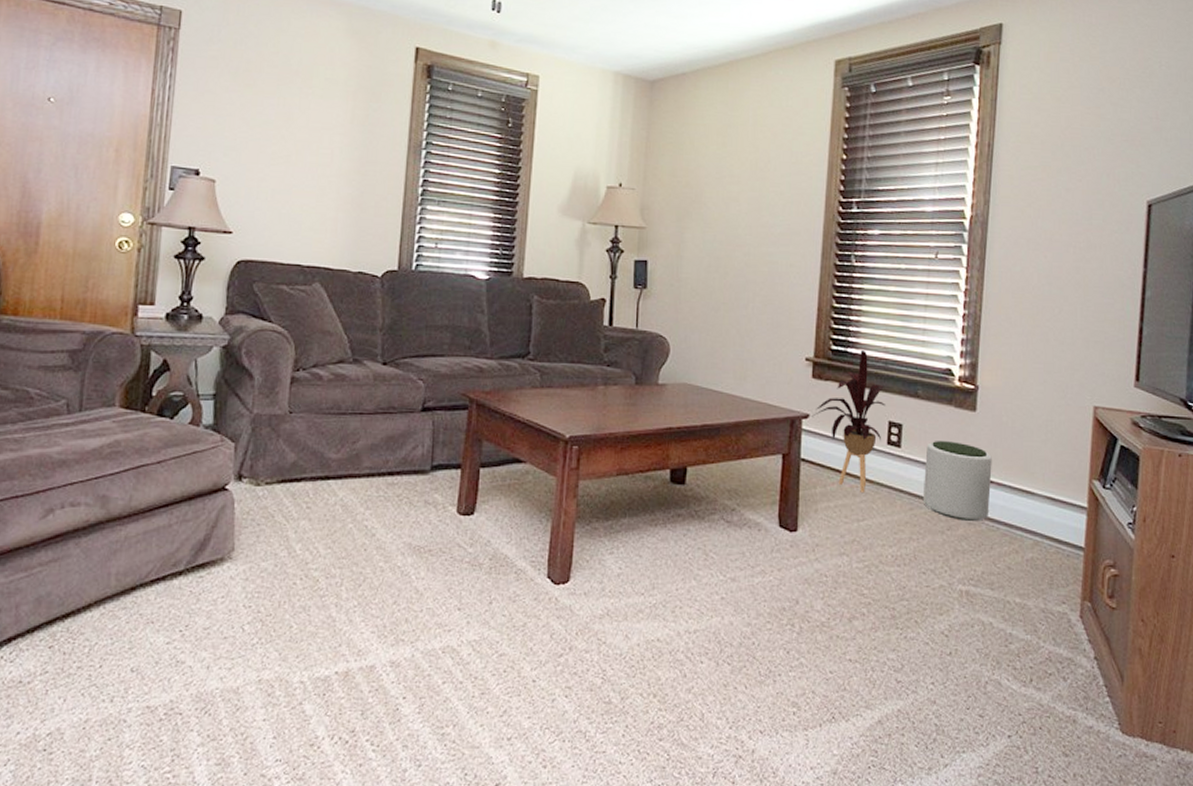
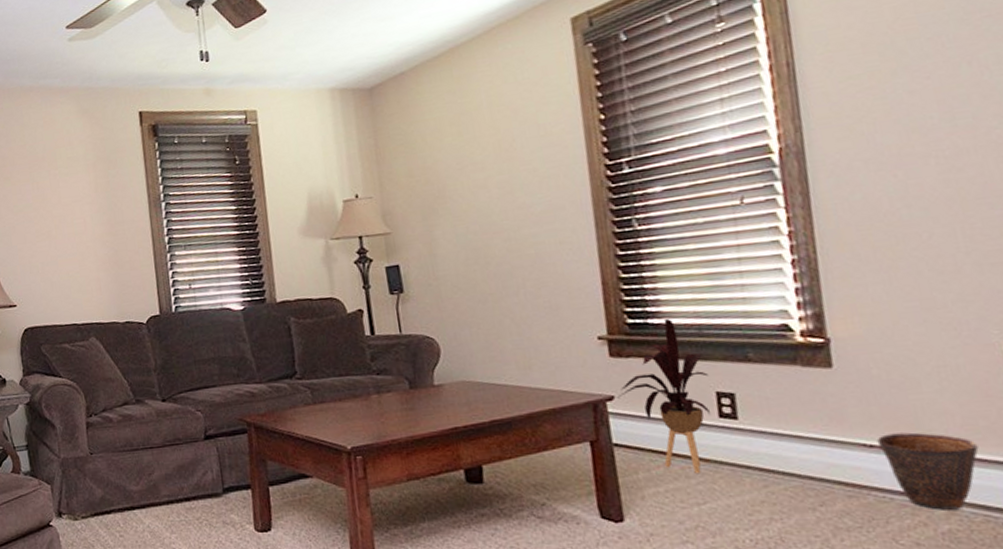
plant pot: present [922,441,992,521] -> none [772,405,875,494]
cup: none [996,473,1062,541] -> present [876,432,979,510]

